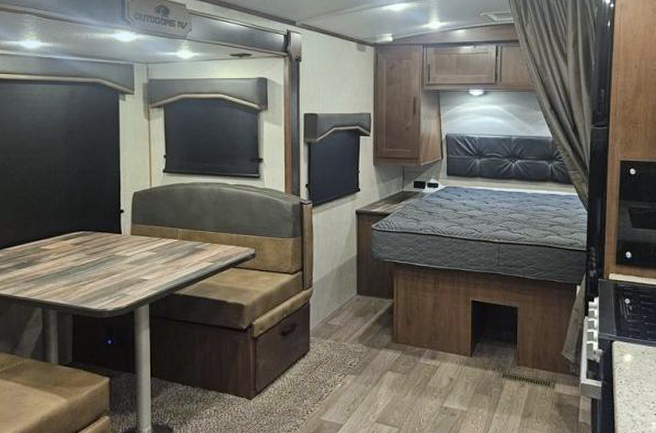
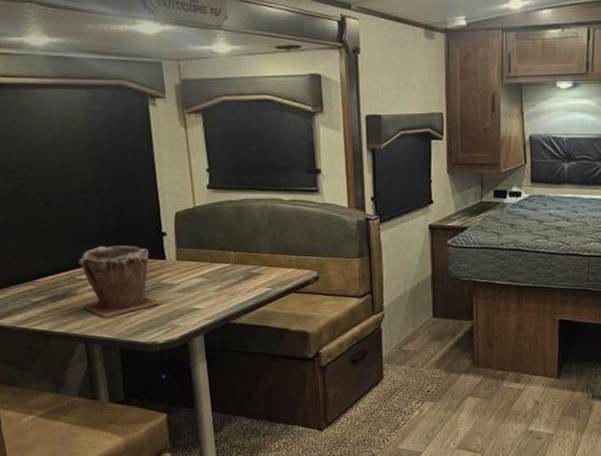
plant pot: none [44,219,113,285] -> present [78,245,160,318]

